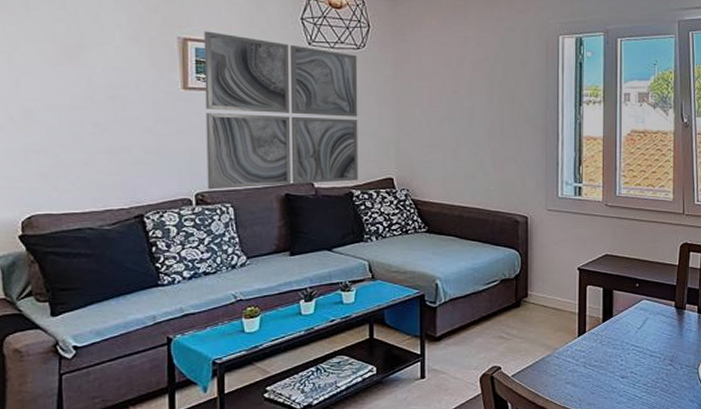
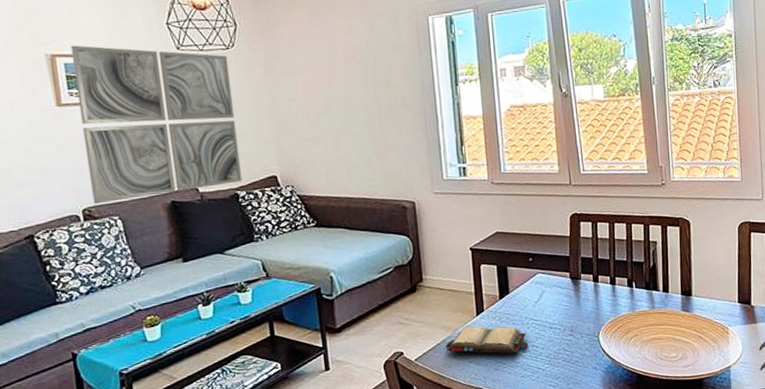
hardback book: none [544,346,628,378] -> present [445,326,529,354]

